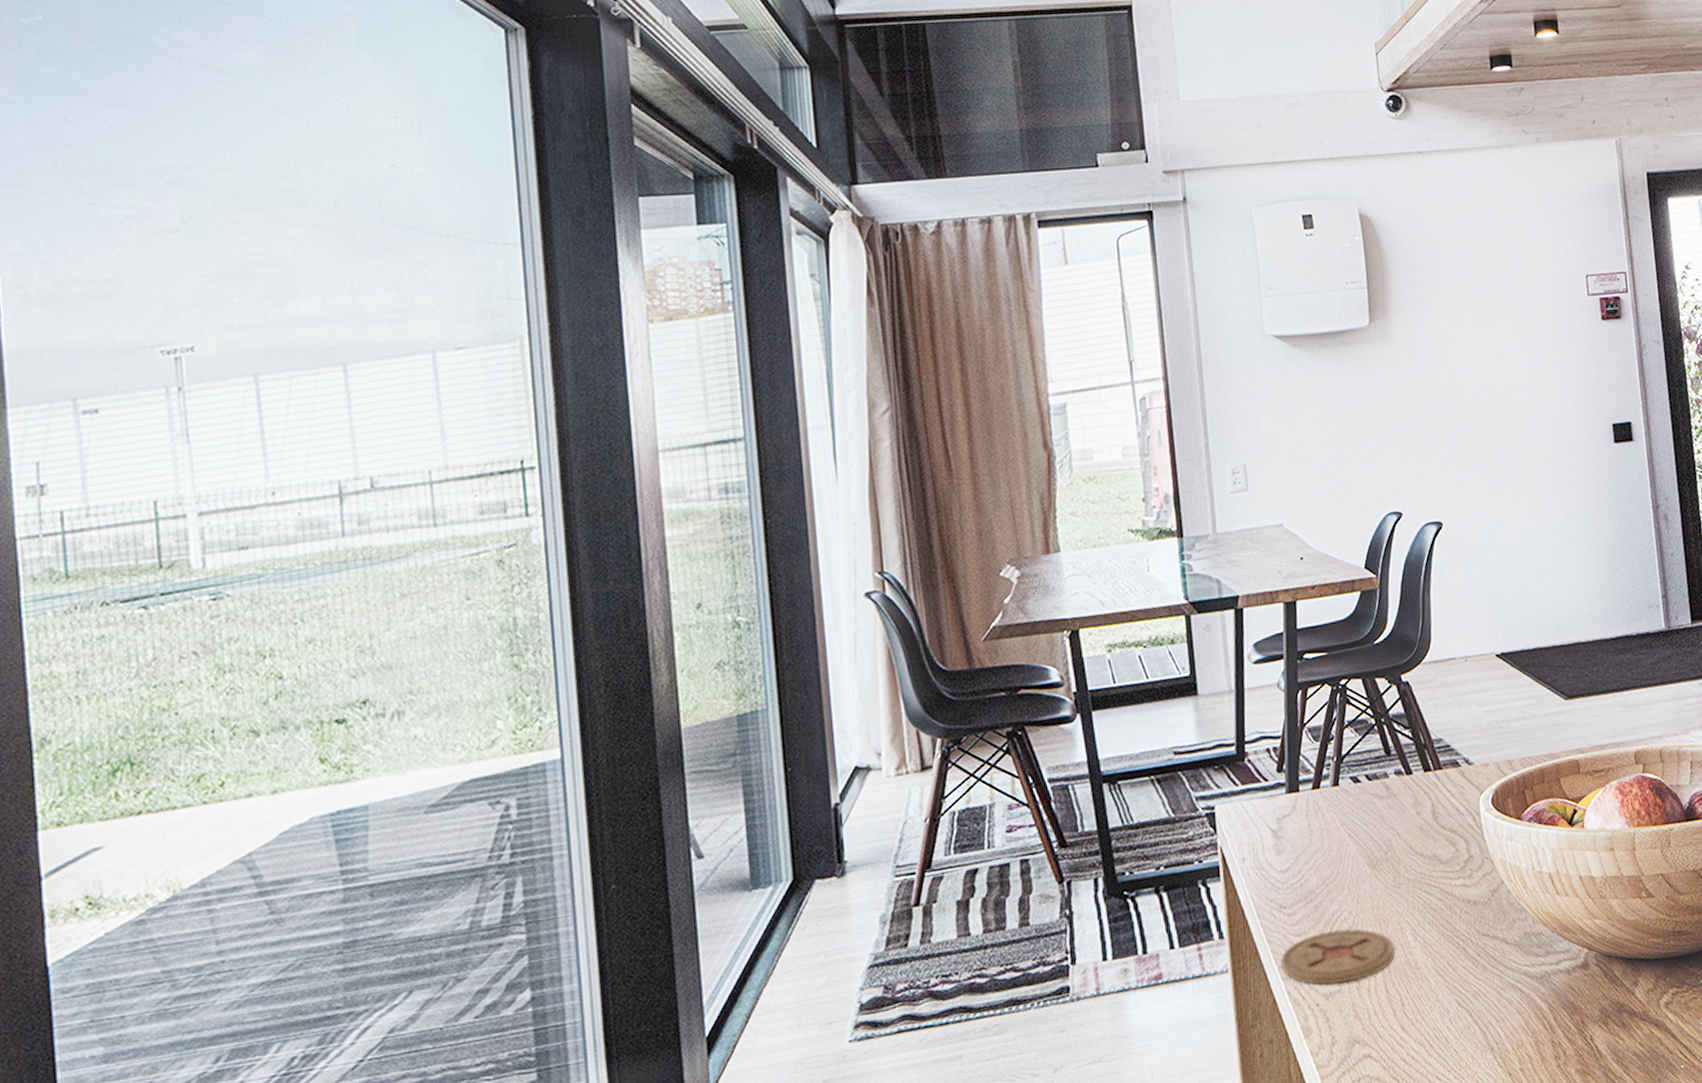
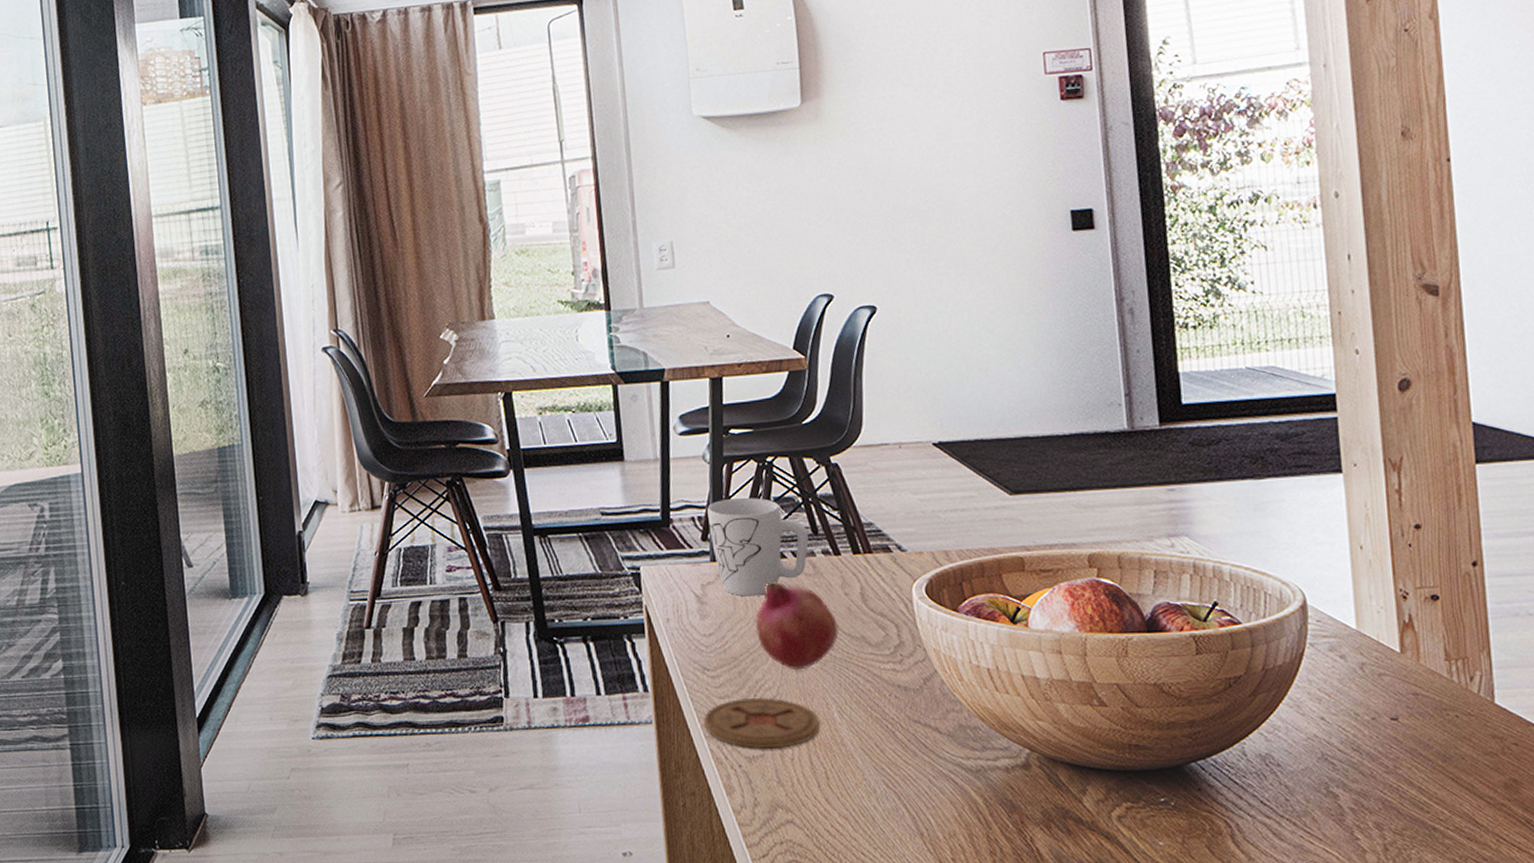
mug: none [1282,722,1382,827] -> present [707,497,809,597]
fruit: none [1330,807,1412,897] -> present [754,581,840,670]

